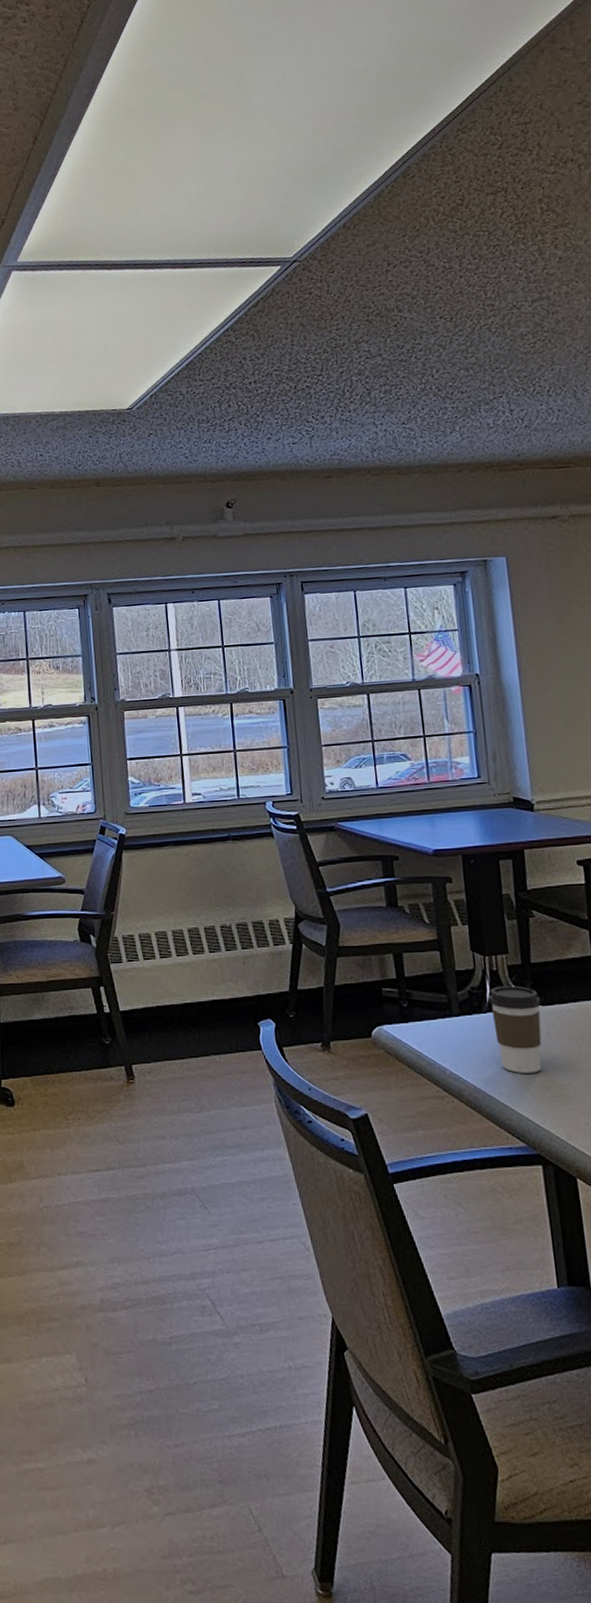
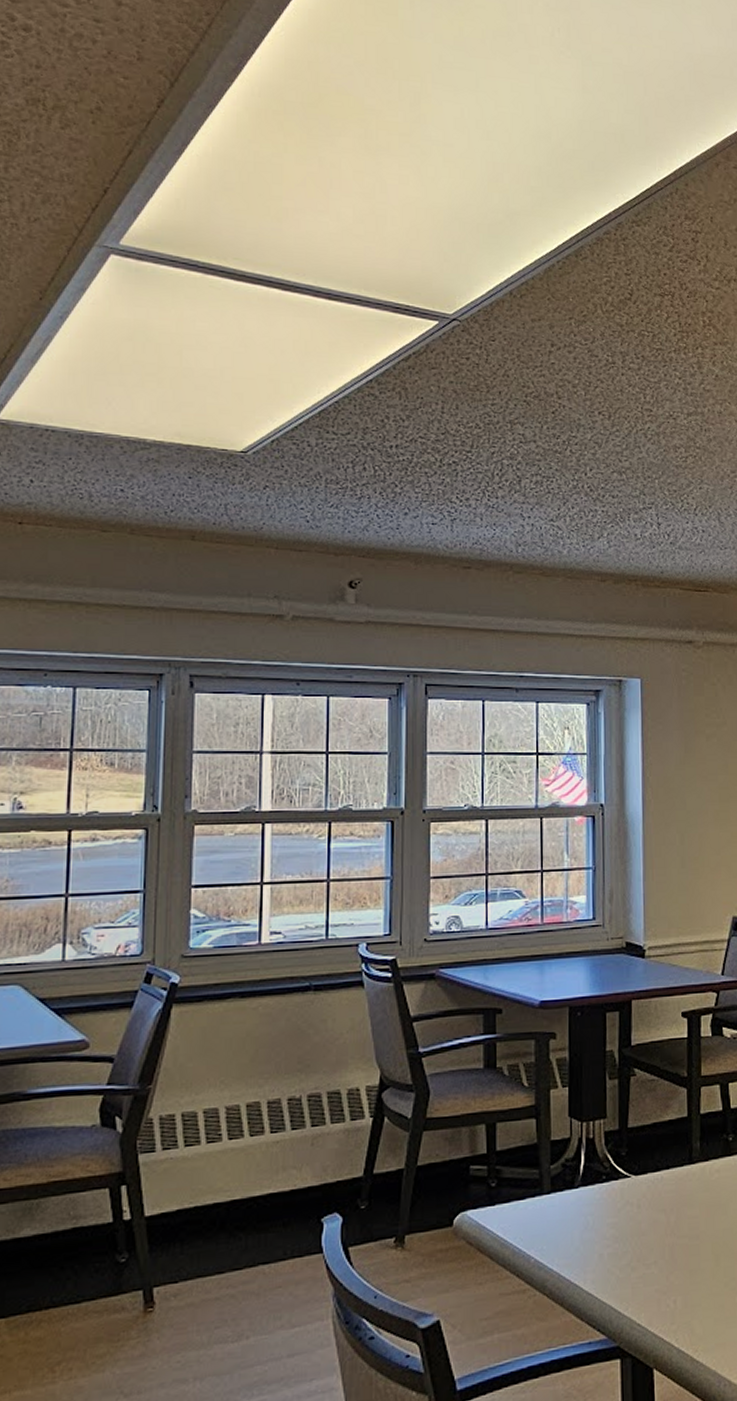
coffee cup: present [489,985,542,1073] -> none [583,1154,634,1255]

